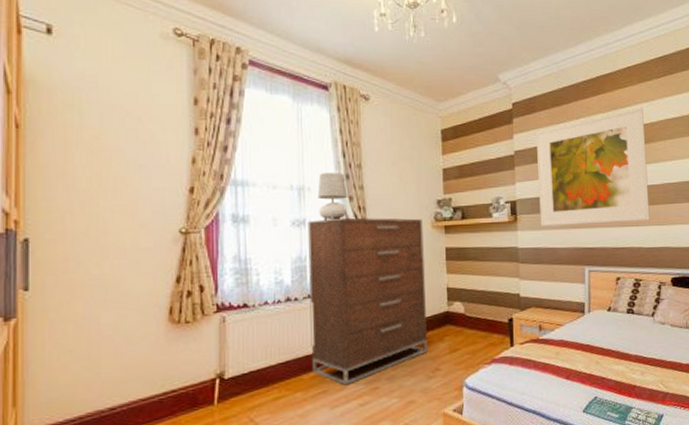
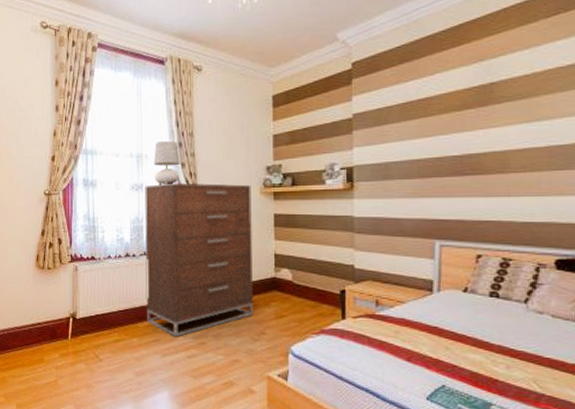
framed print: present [536,107,650,226] -> none [380,55,527,194]

